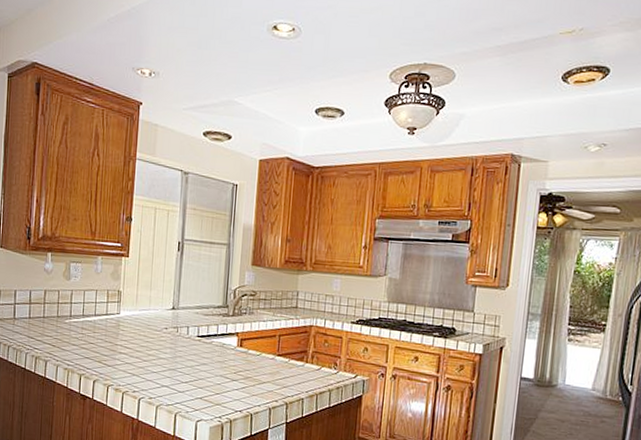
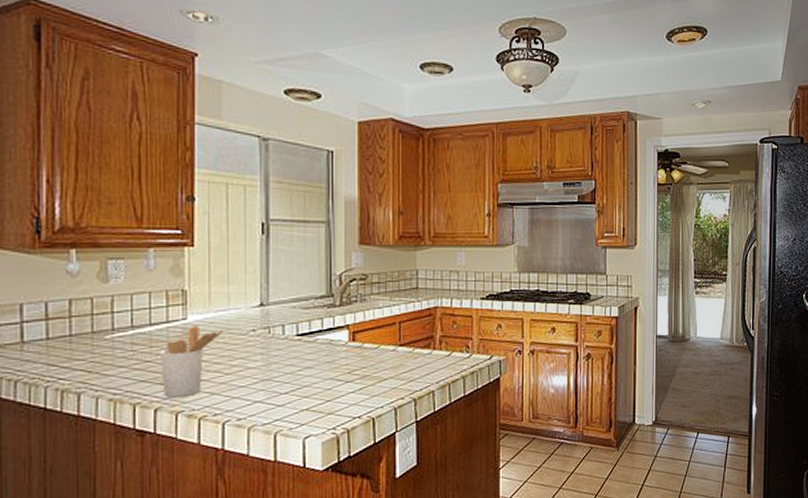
utensil holder: none [100,320,144,374] -> present [161,326,223,398]

